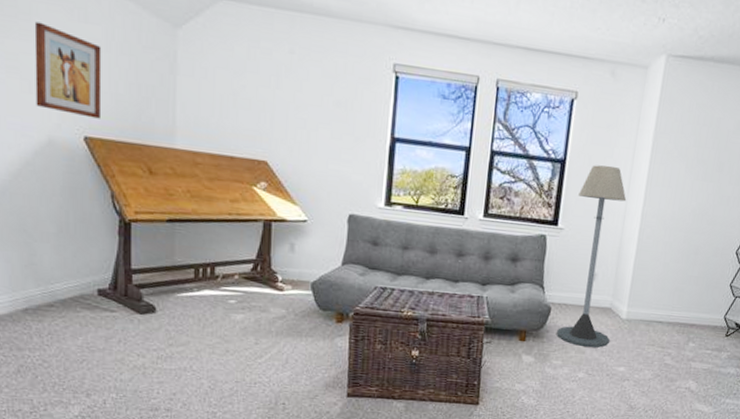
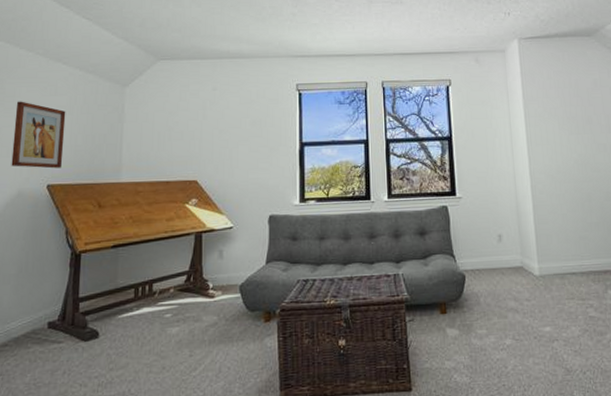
floor lamp: present [557,164,627,348] -> none [469,135,529,311]

